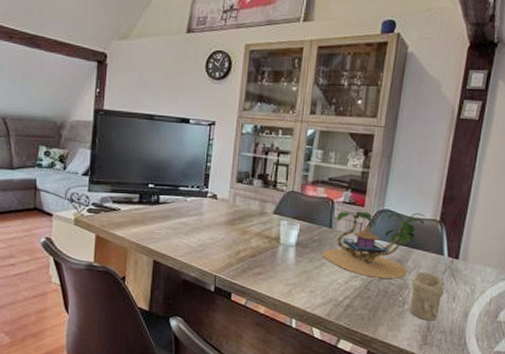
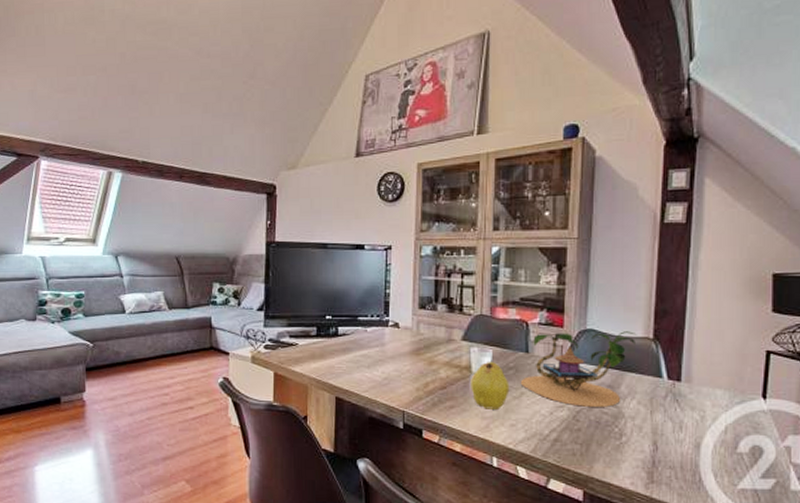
fruit: none [278,234,313,277] -> present [471,362,510,410]
candle: present [409,271,444,321] -> none [629,397,667,455]

